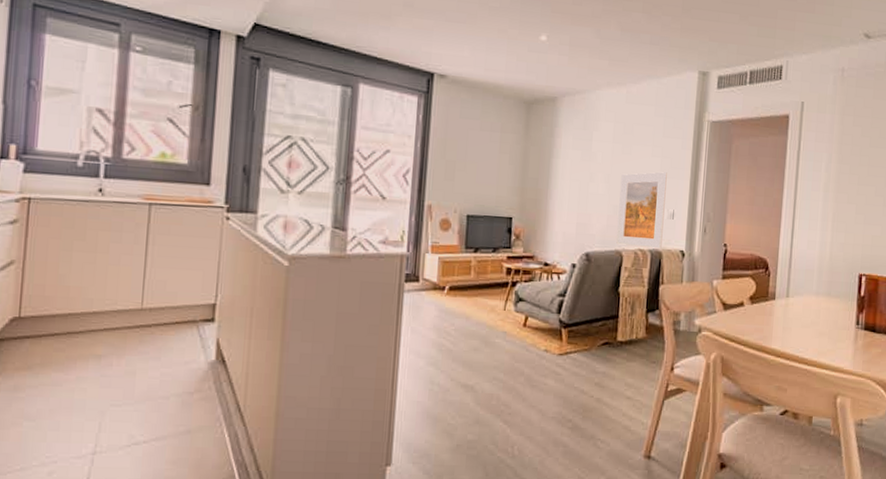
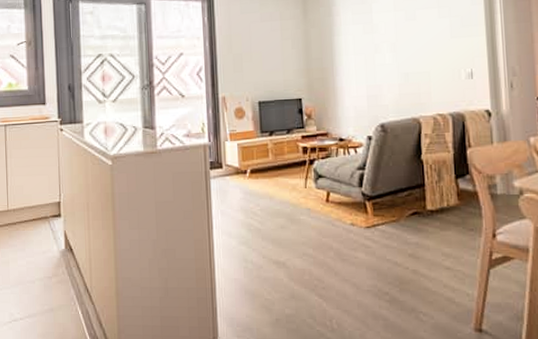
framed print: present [616,172,667,249] -> none [408,32,463,112]

